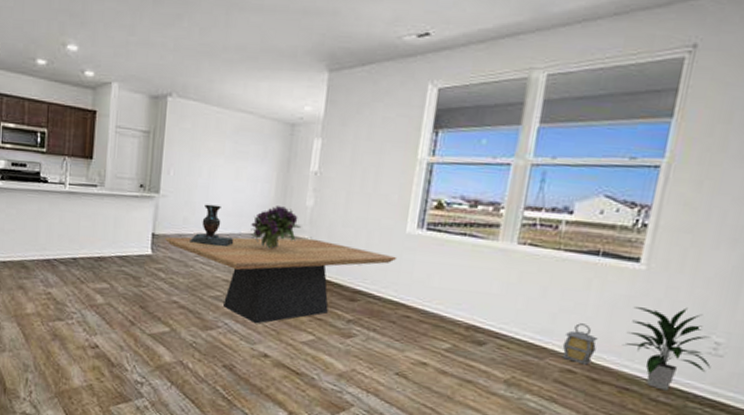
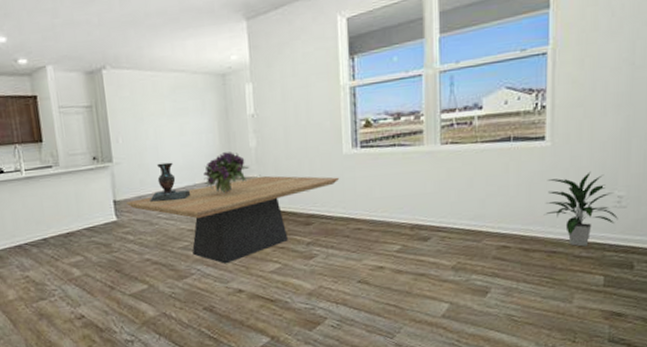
lantern: present [562,323,598,365] -> none [494,203,523,239]

